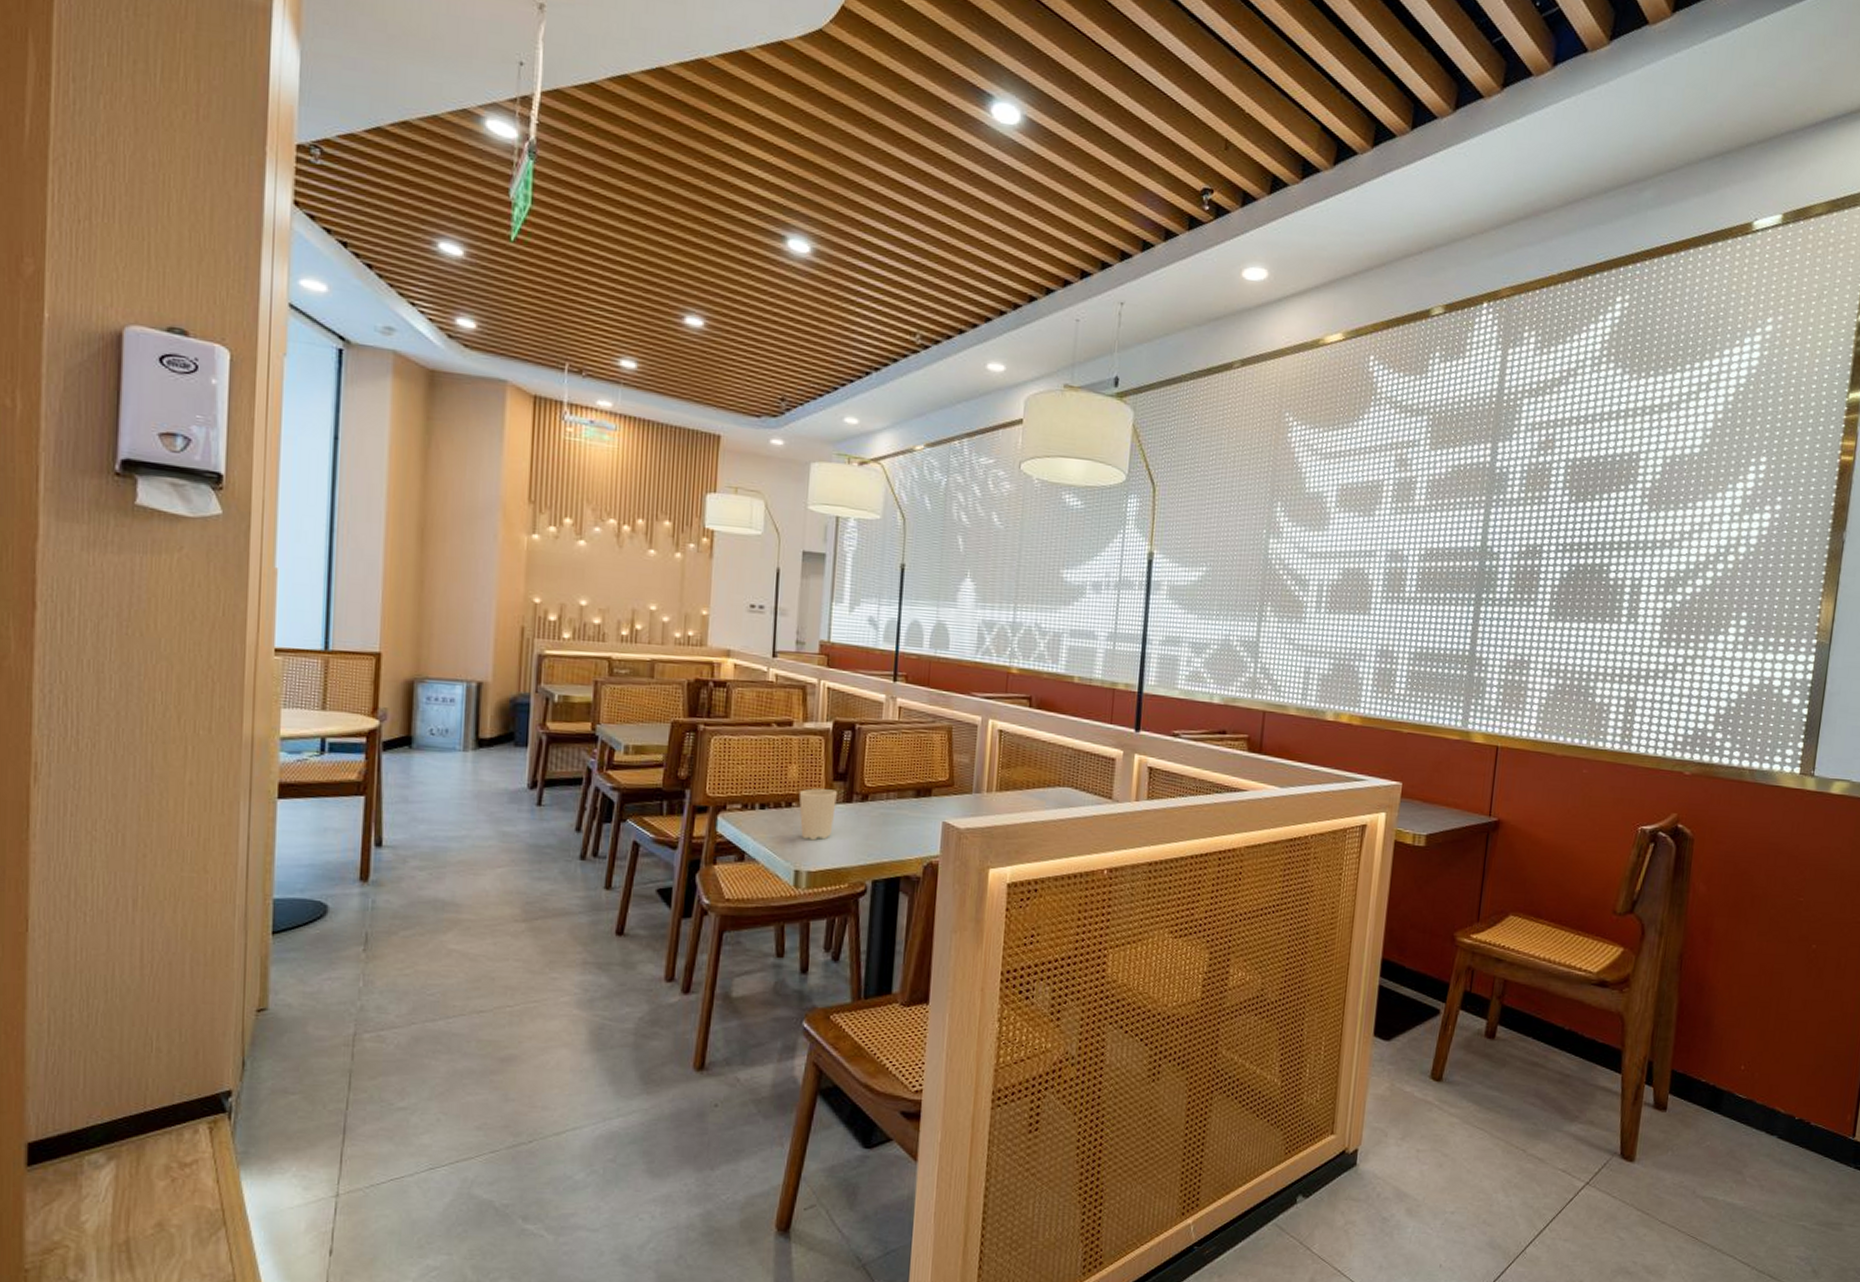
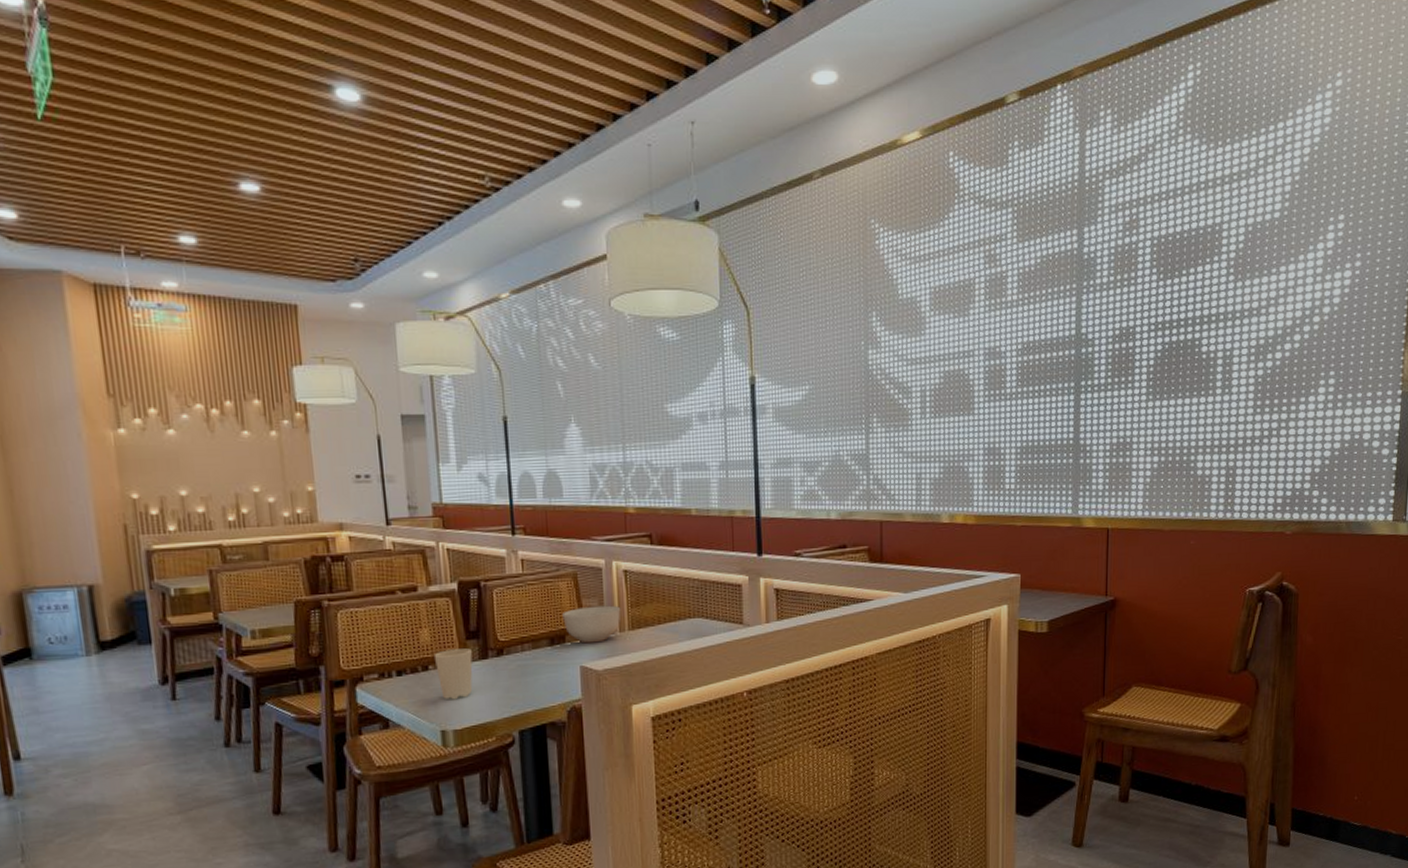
bowl: none [932,762,992,800] -> present [562,605,621,644]

